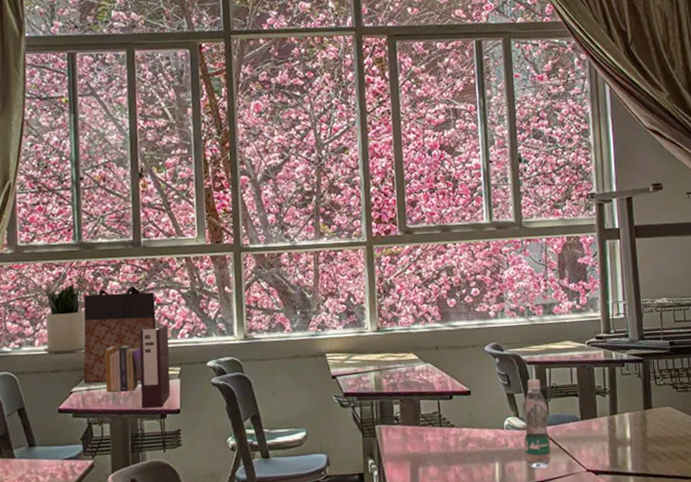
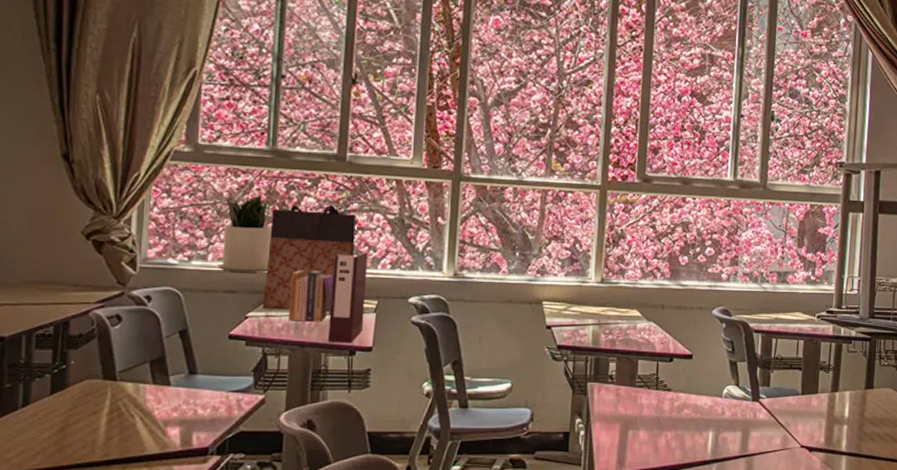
bottle: present [522,379,551,469] -> none [740,348,770,441]

